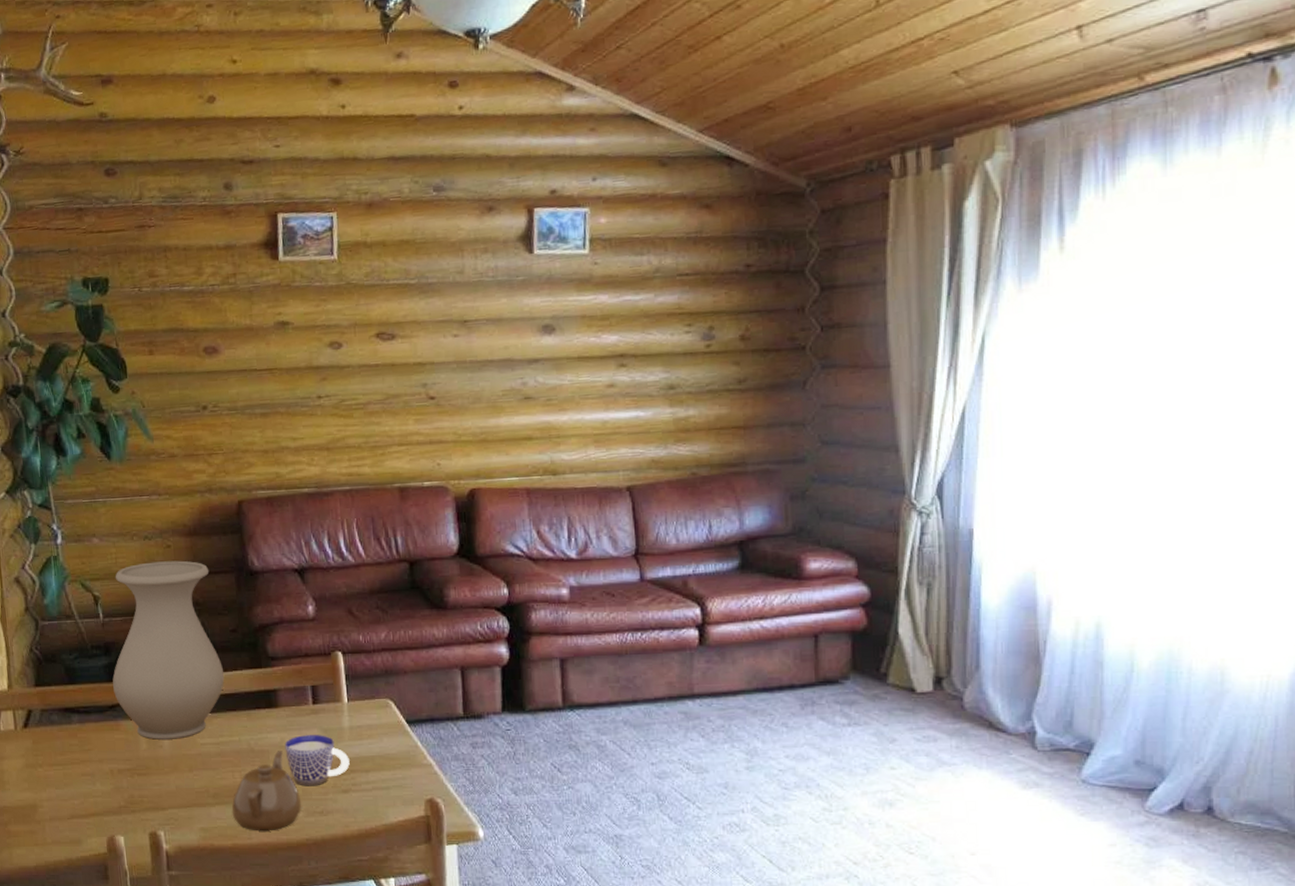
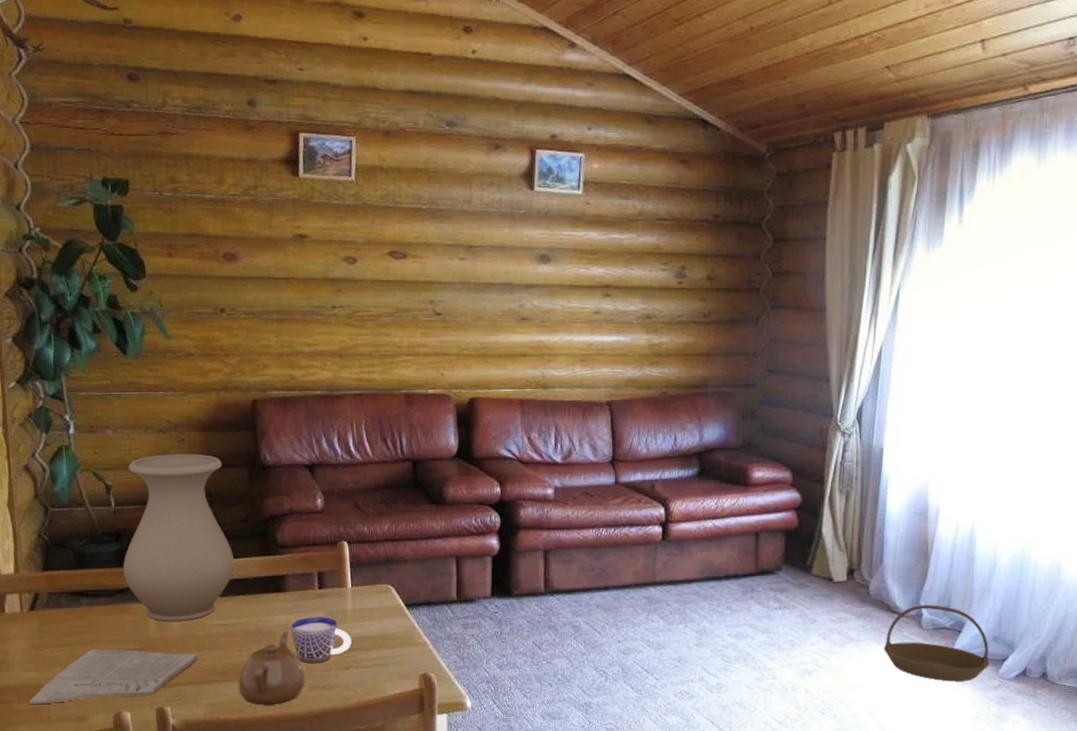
newspaper: none [24,769,190,827] -> present [28,649,198,705]
basket: none [985,720,1132,816] -> present [883,605,990,682]

